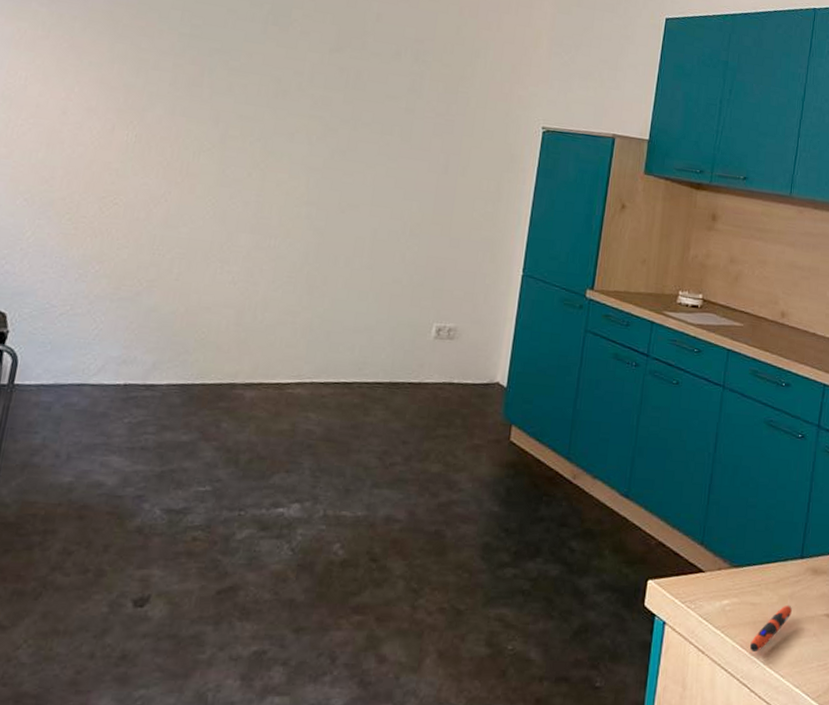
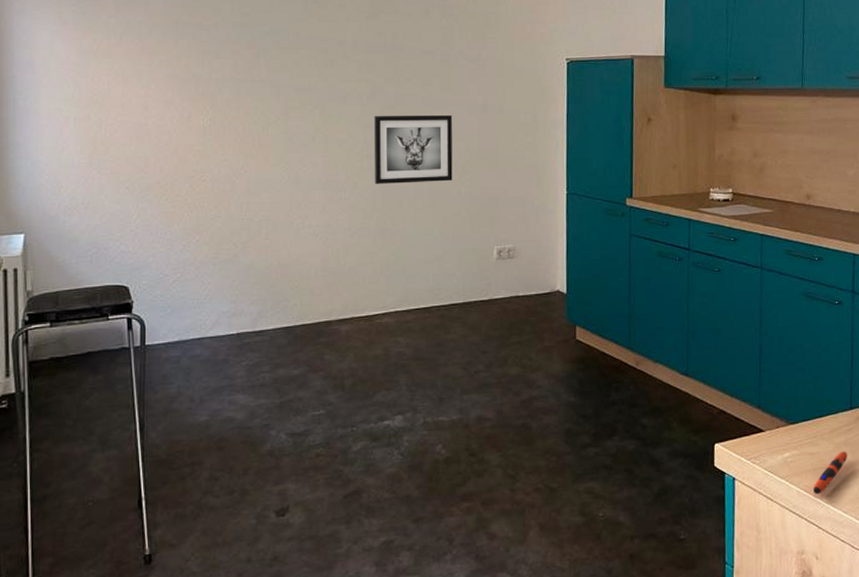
wall art: none [310,159,409,244] -> present [373,115,453,184]

